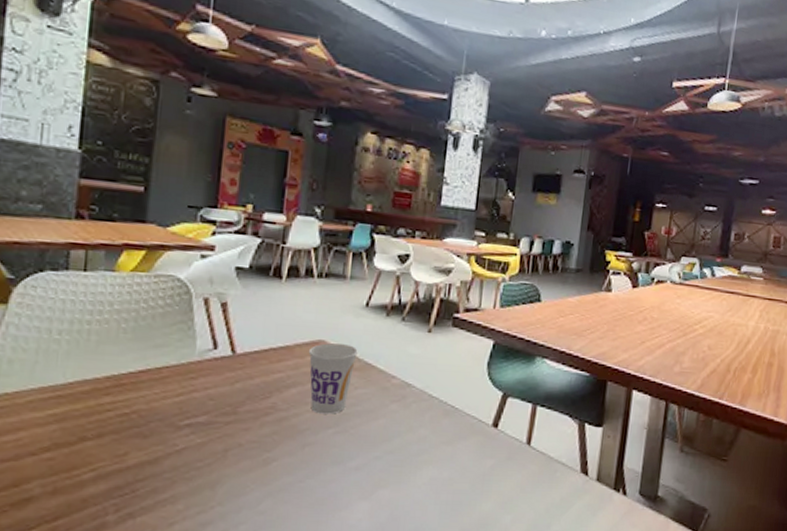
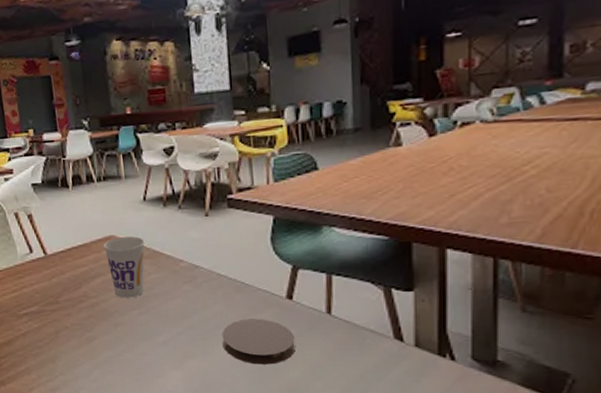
coaster: none [420,445,493,496] -> present [221,318,295,365]

